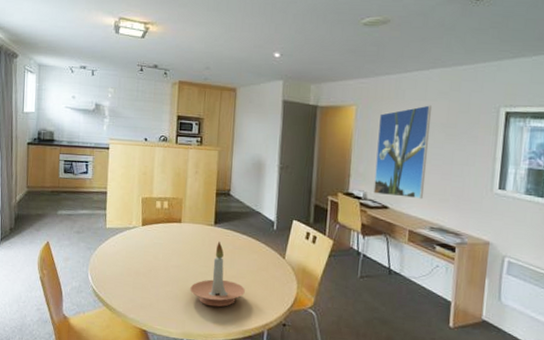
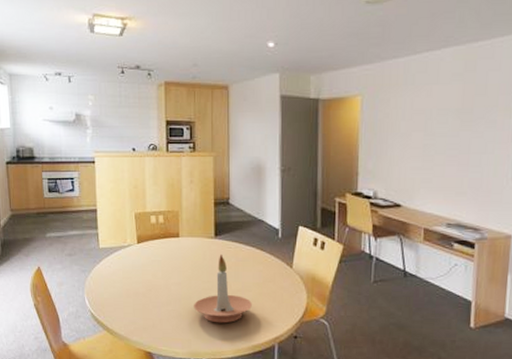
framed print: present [373,105,431,200] -> none [384,89,444,194]

